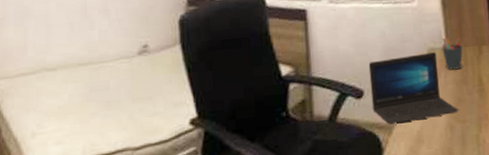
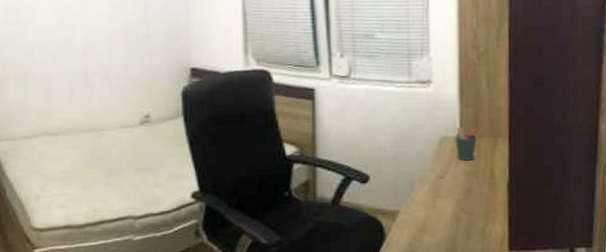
laptop: present [368,52,459,125] -> none [376,141,467,212]

